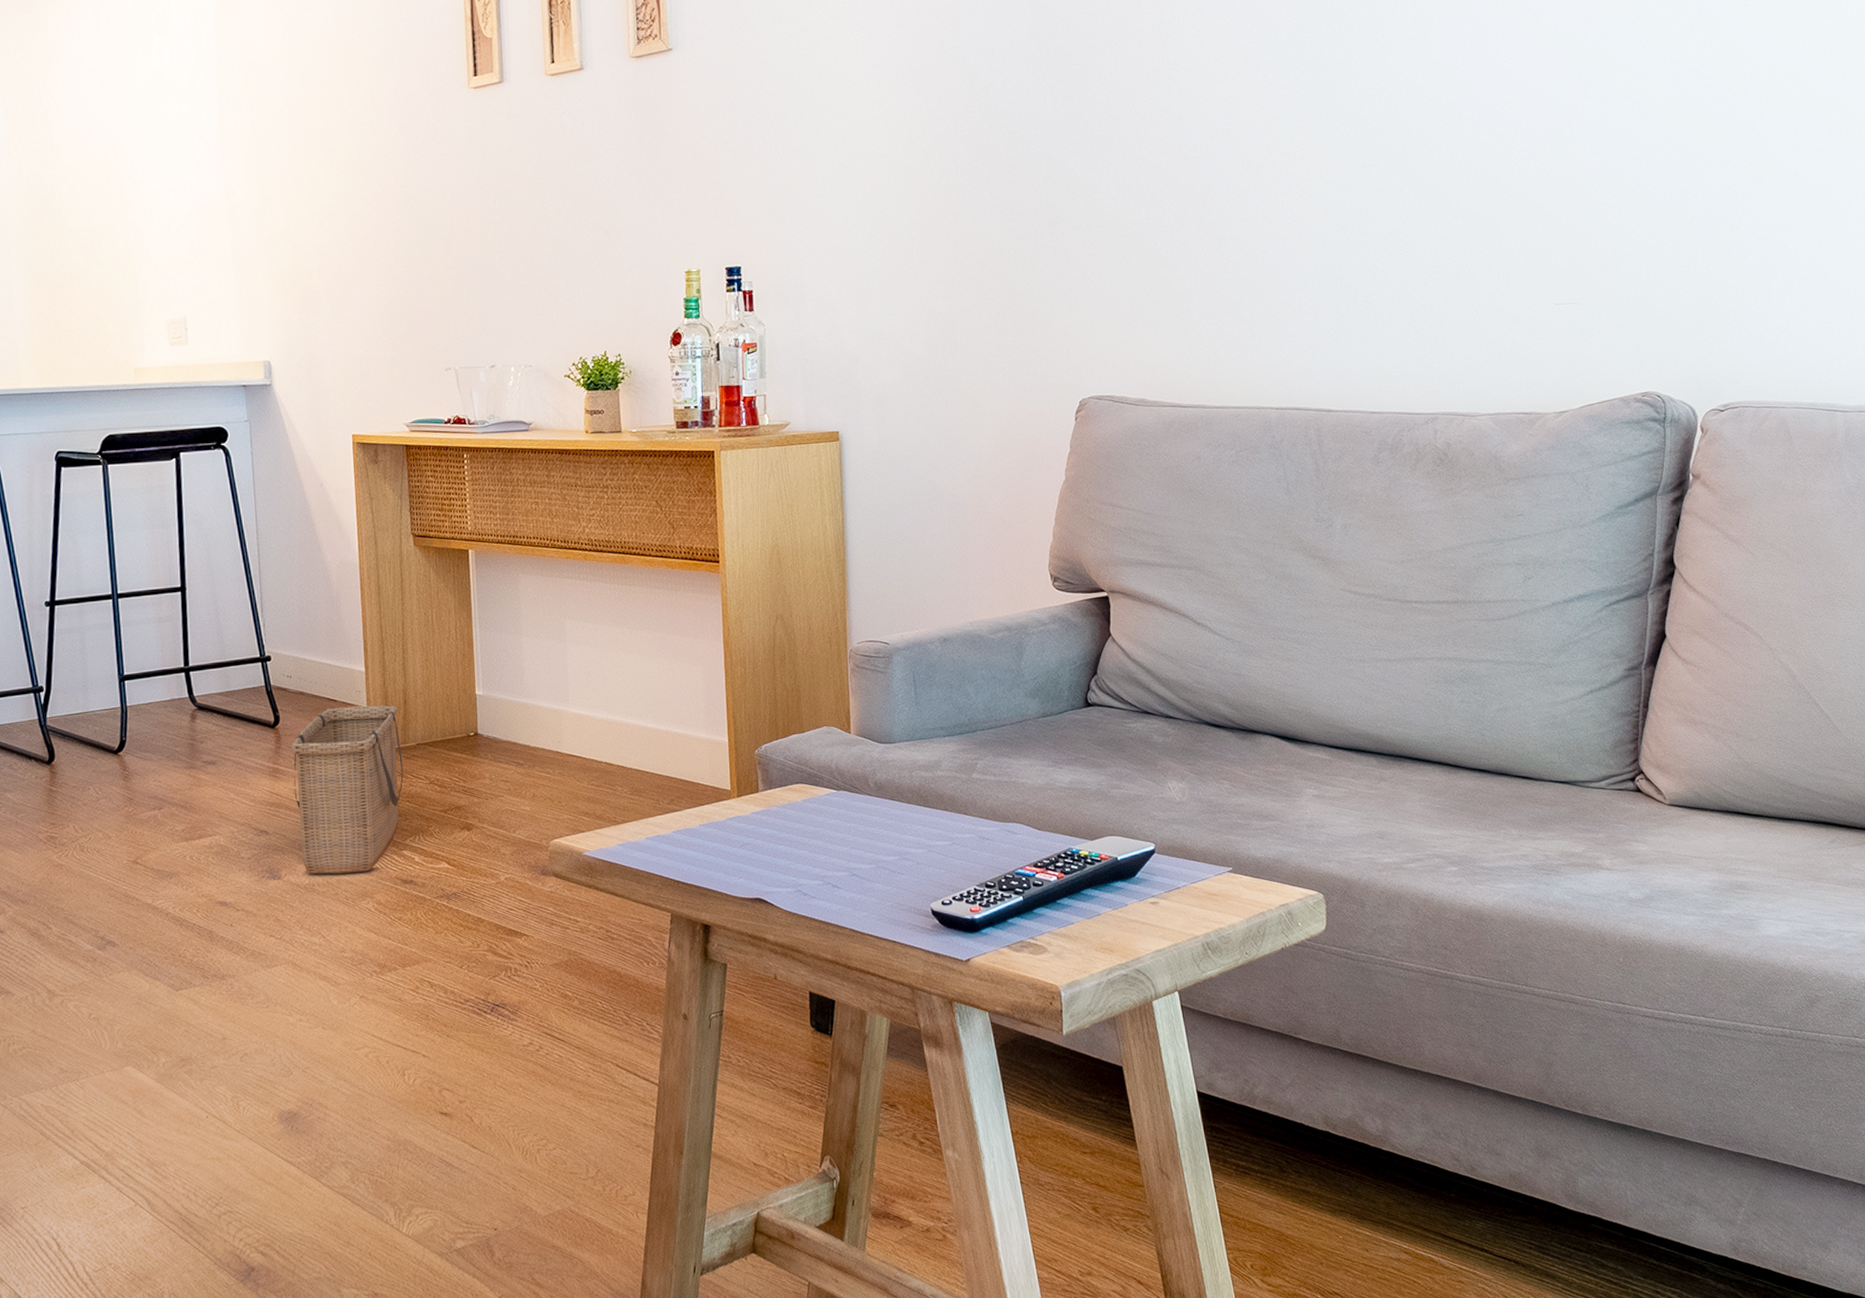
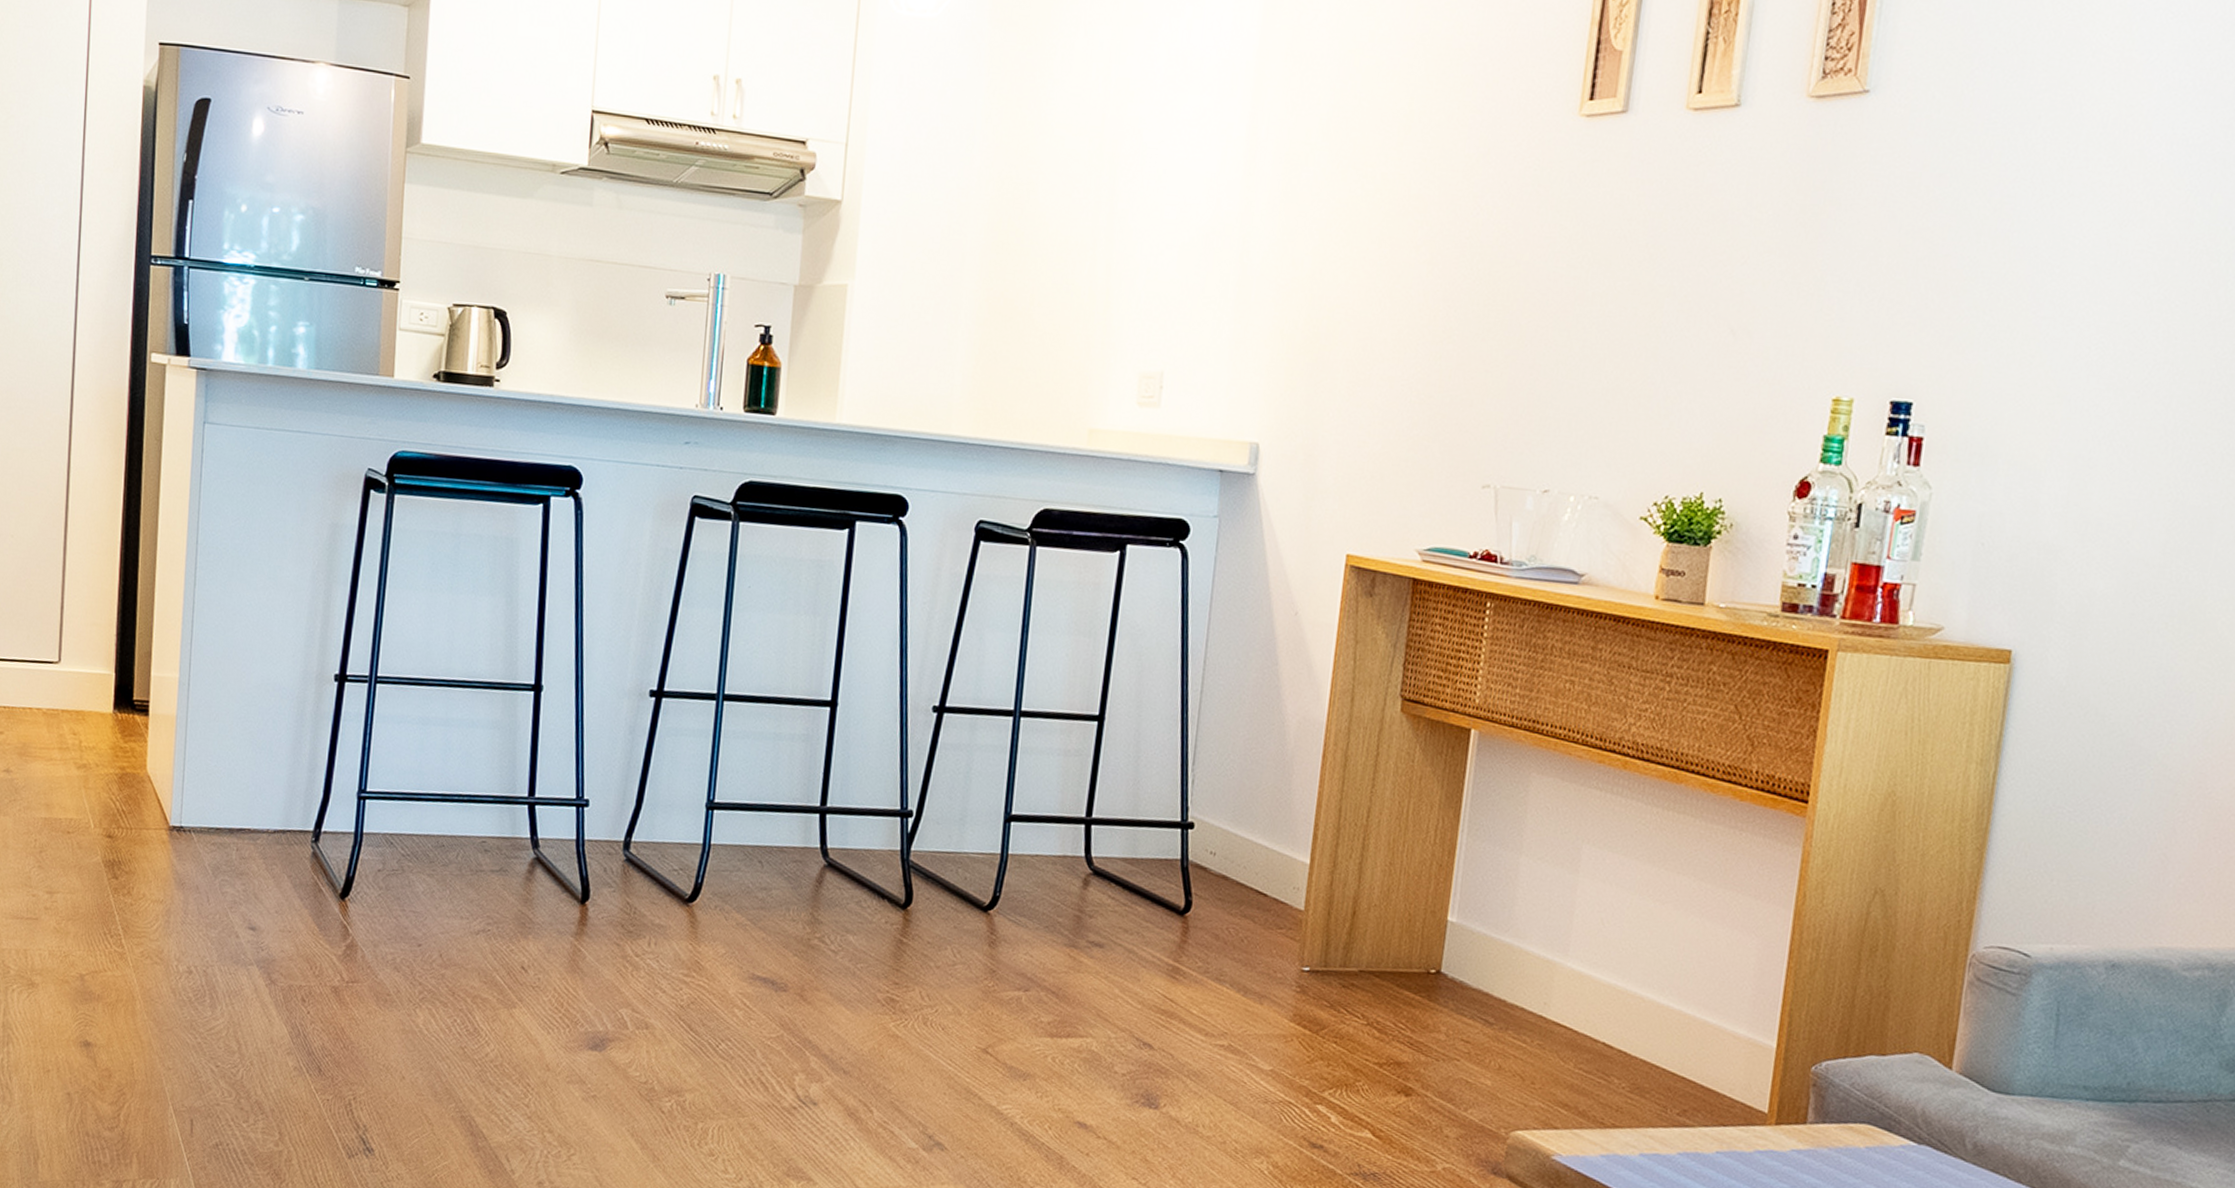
basket: present [291,705,404,875] -> none [1189,903,1342,1123]

